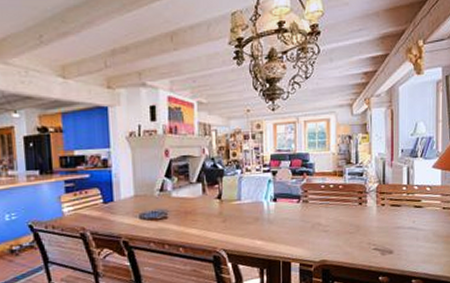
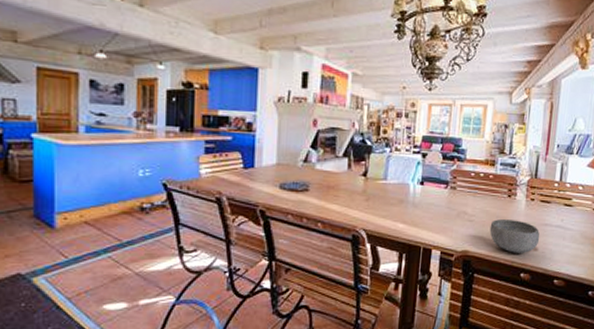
bowl: none [345,226,394,258] -> present [489,219,540,253]

